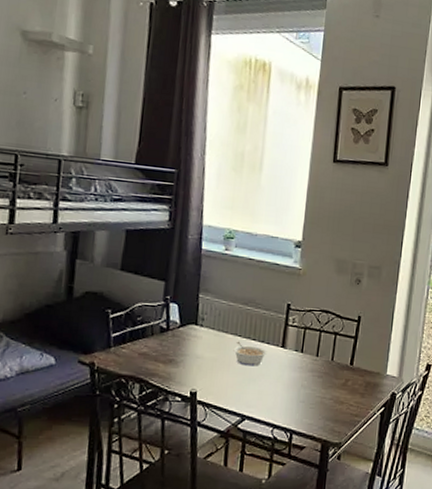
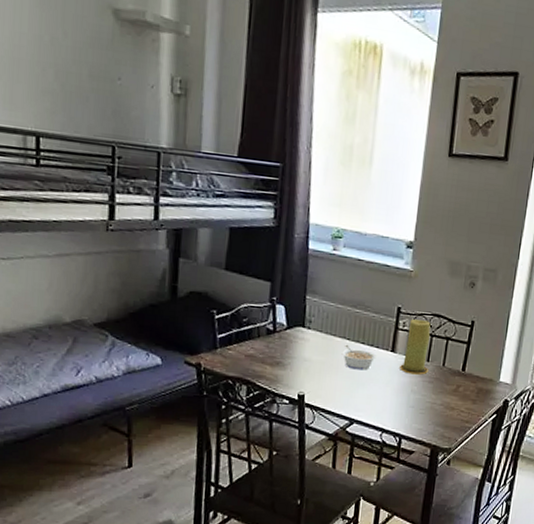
candle: none [290,315,319,370] -> present [400,319,431,375]

